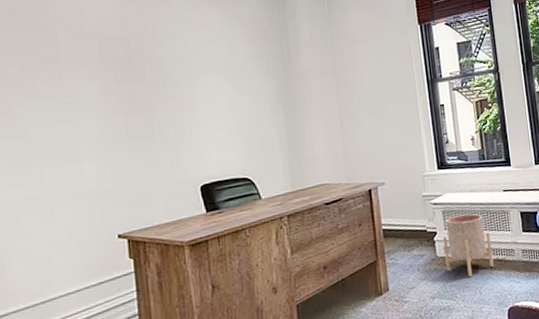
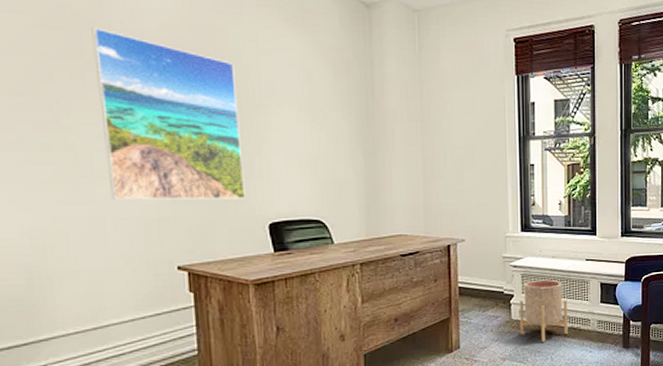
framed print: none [39,25,178,178] -> present [91,27,246,200]

